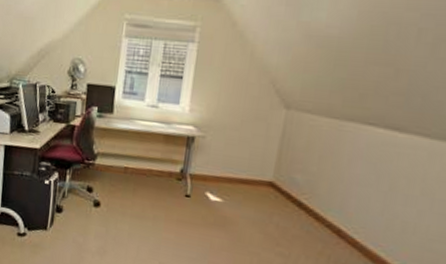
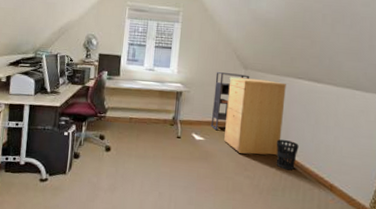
bookshelf: none [231,112,292,191] -> present [210,72,249,131]
filing cabinet: none [250,119,348,229] -> present [224,77,286,155]
wastebasket: none [323,208,360,252] -> present [276,139,299,171]

